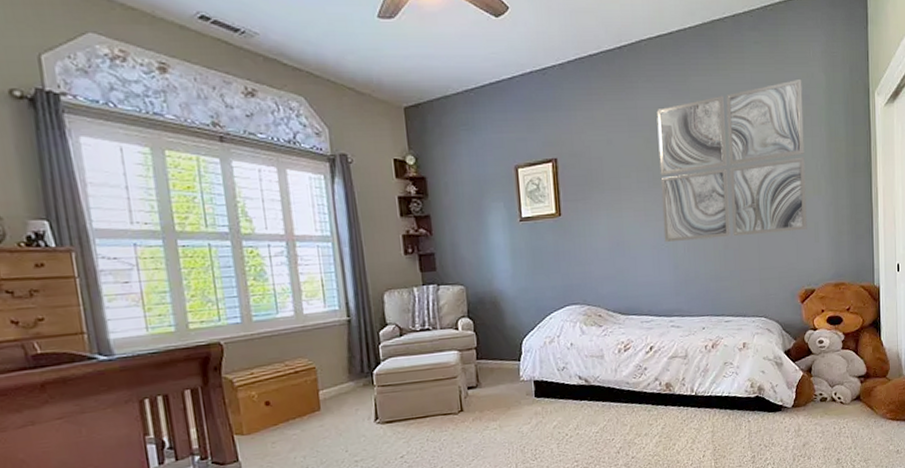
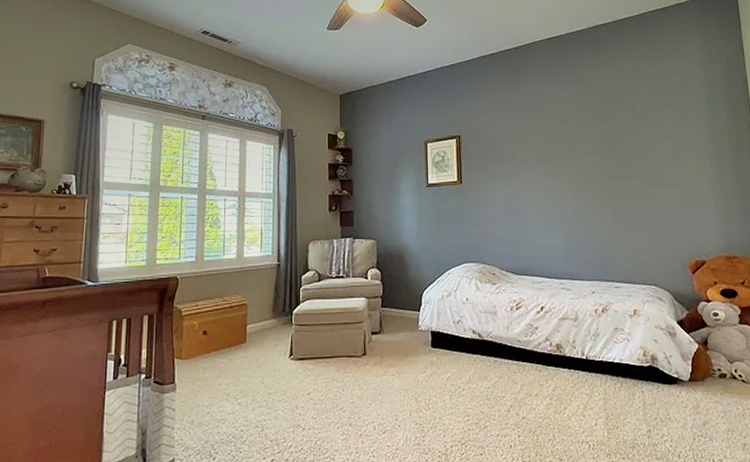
wall art: present [656,78,807,242] -> none [547,70,694,209]

